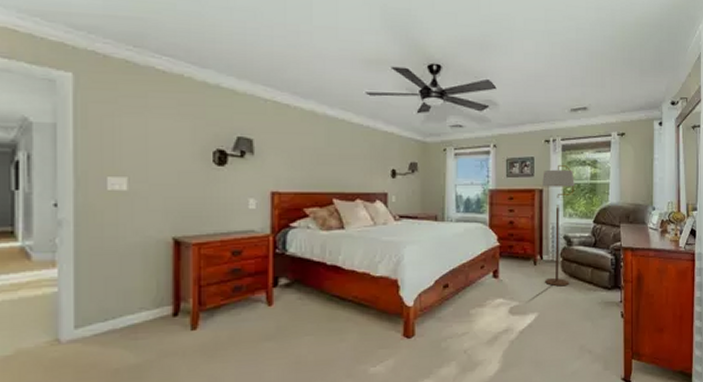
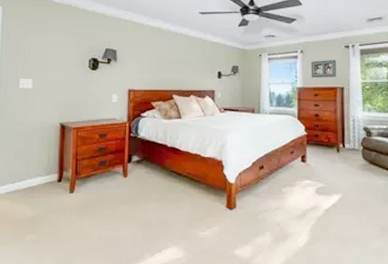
floor lamp: present [541,164,575,287] -> none [342,66,373,172]

